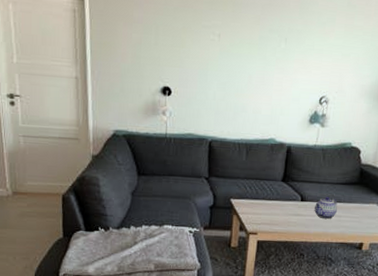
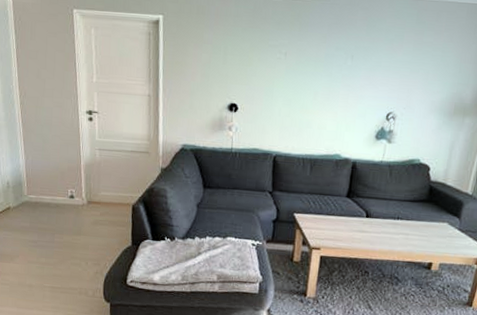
teapot: present [314,196,338,219] -> none [380,213,405,237]

